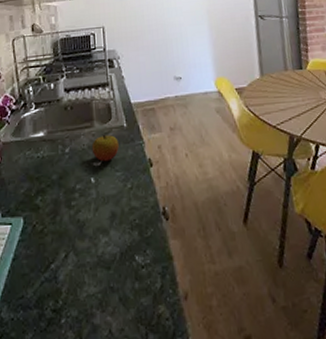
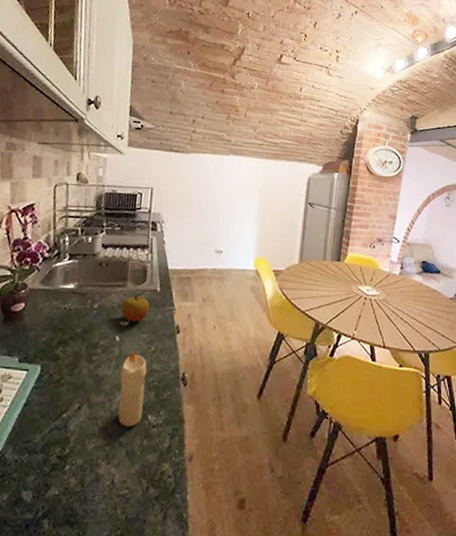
candle: none [101,188,129,271] -> present [118,349,147,427]

